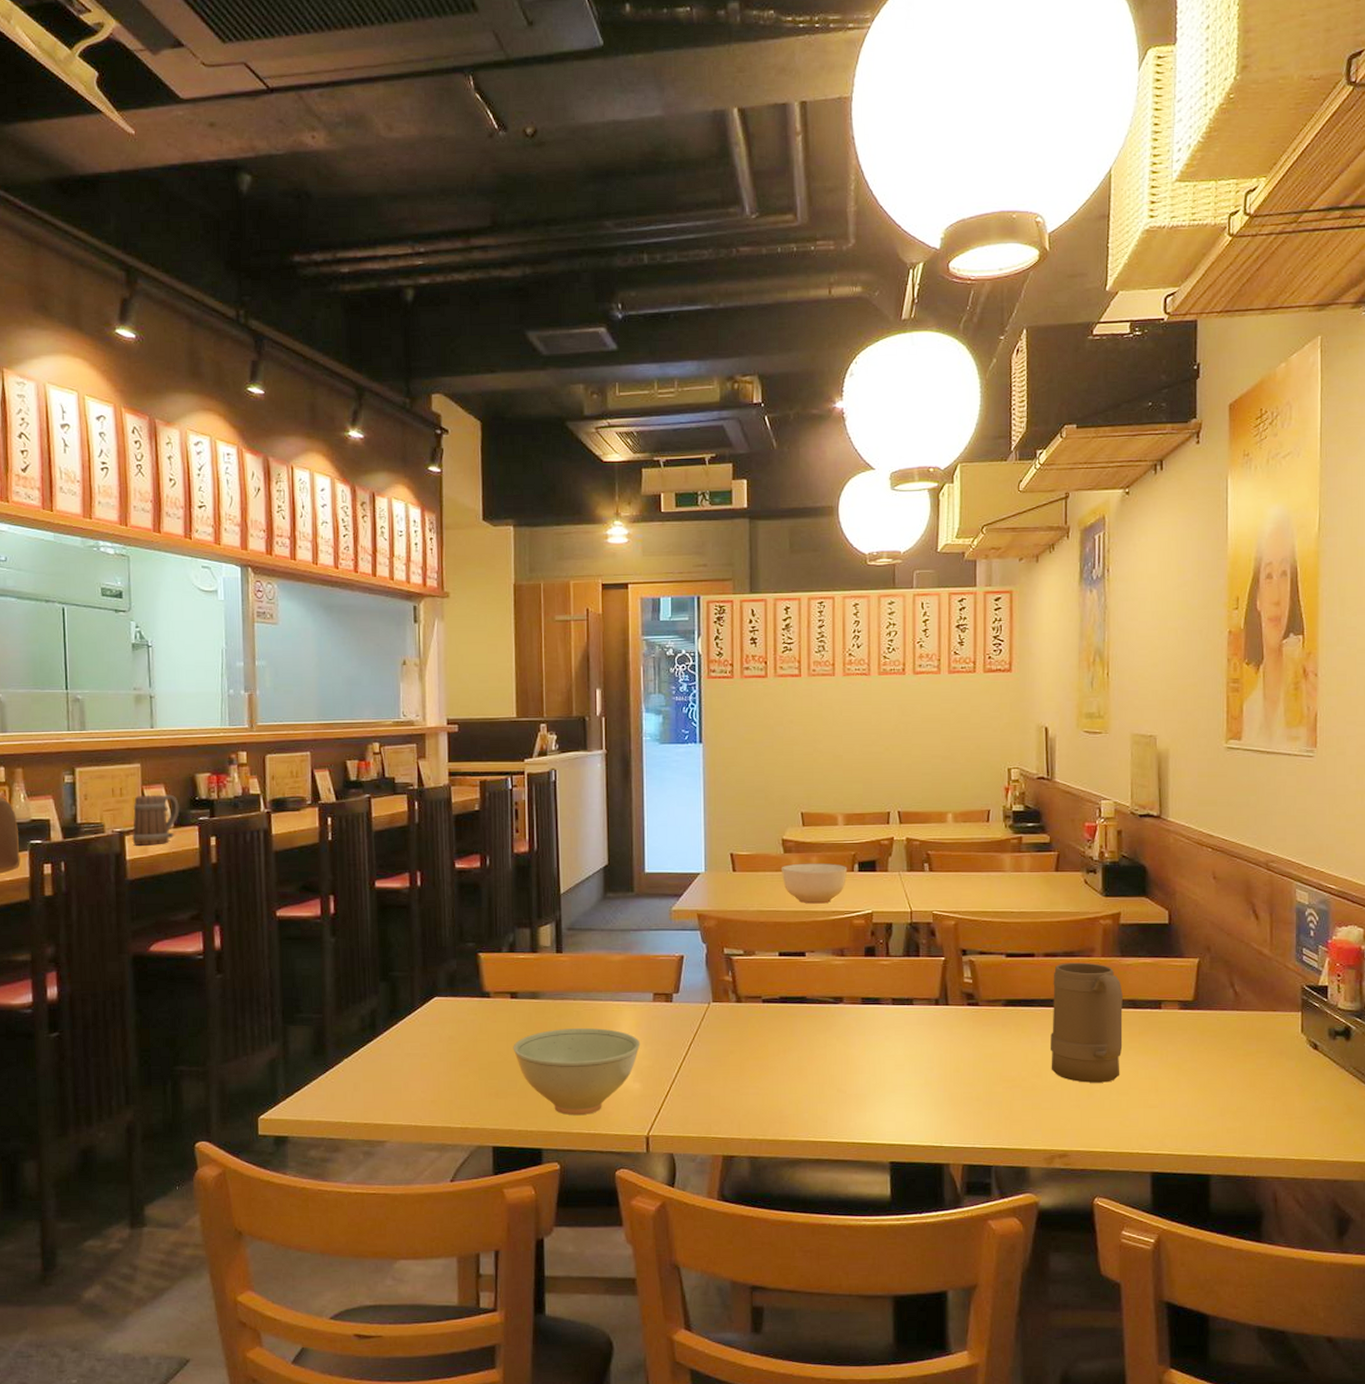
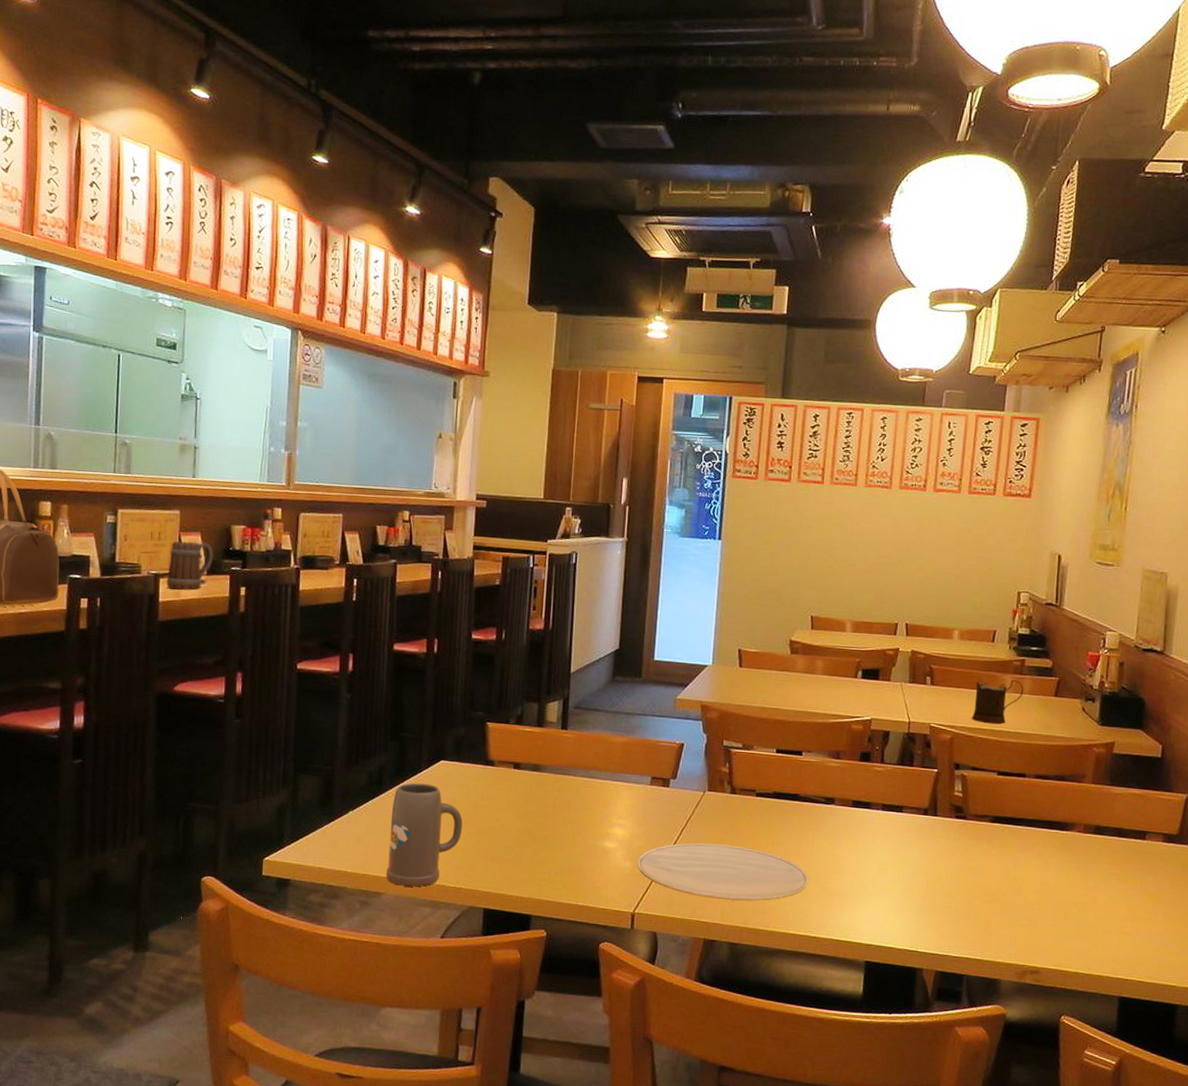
beer mug: none [387,1023,464,1132] -> present [386,783,463,887]
bowl: present [513,1028,641,1115] -> none [511,802,635,887]
plate: none [646,1056,825,1114] -> present [637,842,809,902]
bowl: present [780,863,848,904] -> none [786,665,851,707]
beer mug: none [974,859,1024,905] -> present [972,678,1024,724]
beer mug: present [1049,962,1123,1083] -> none [1031,786,1109,906]

